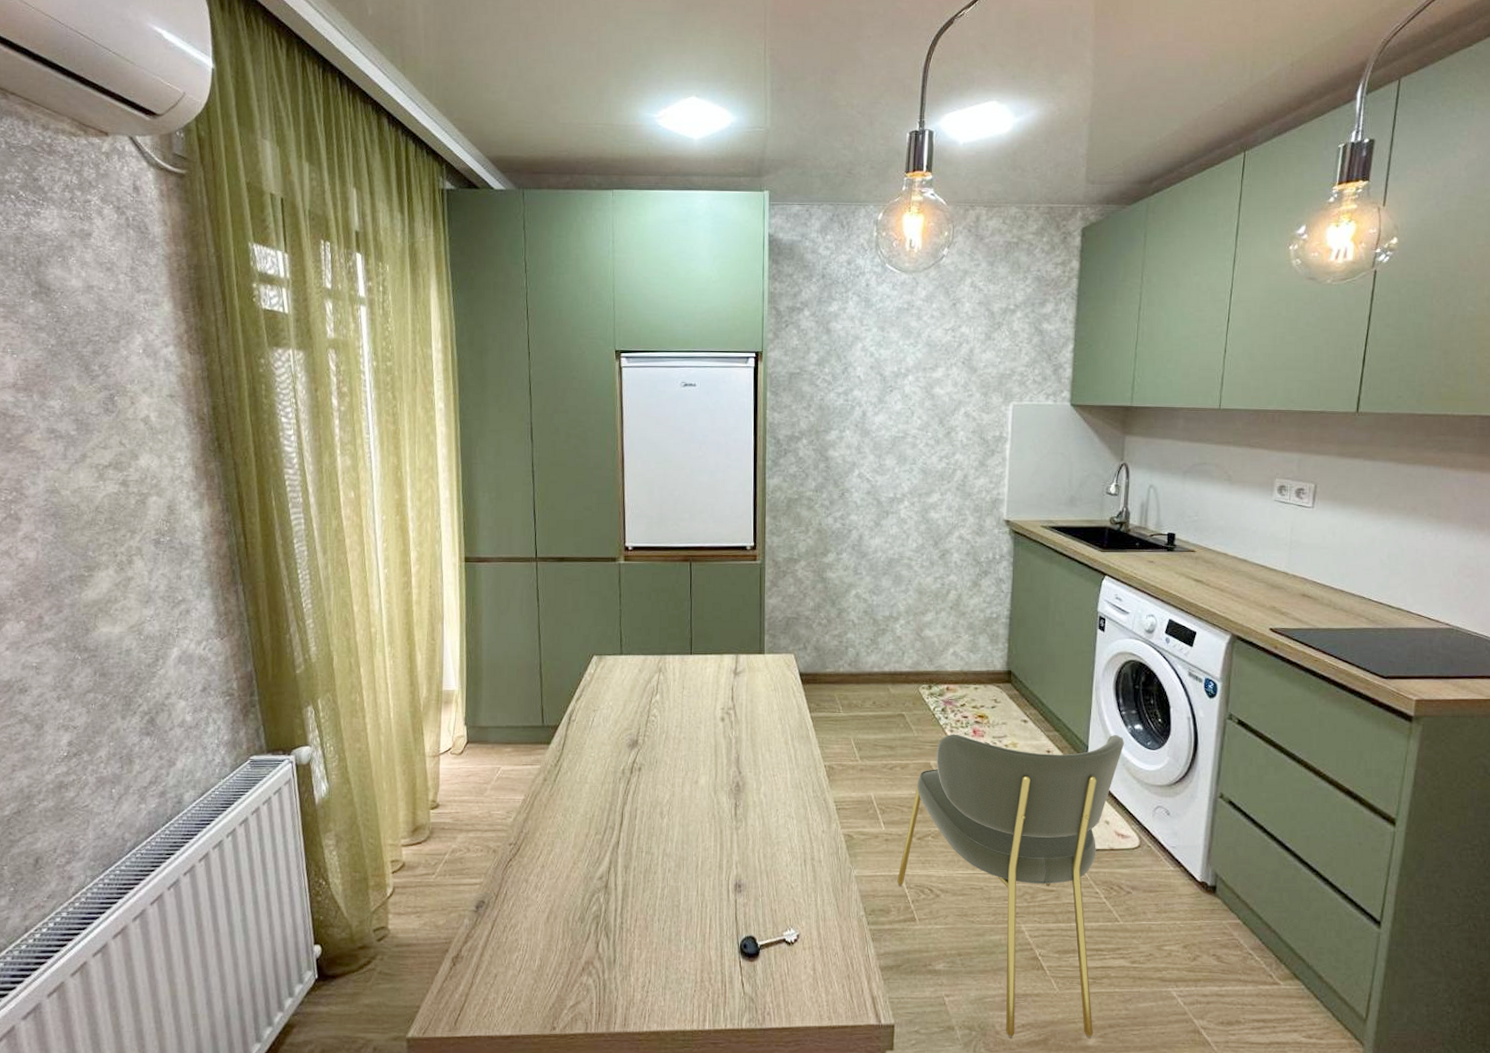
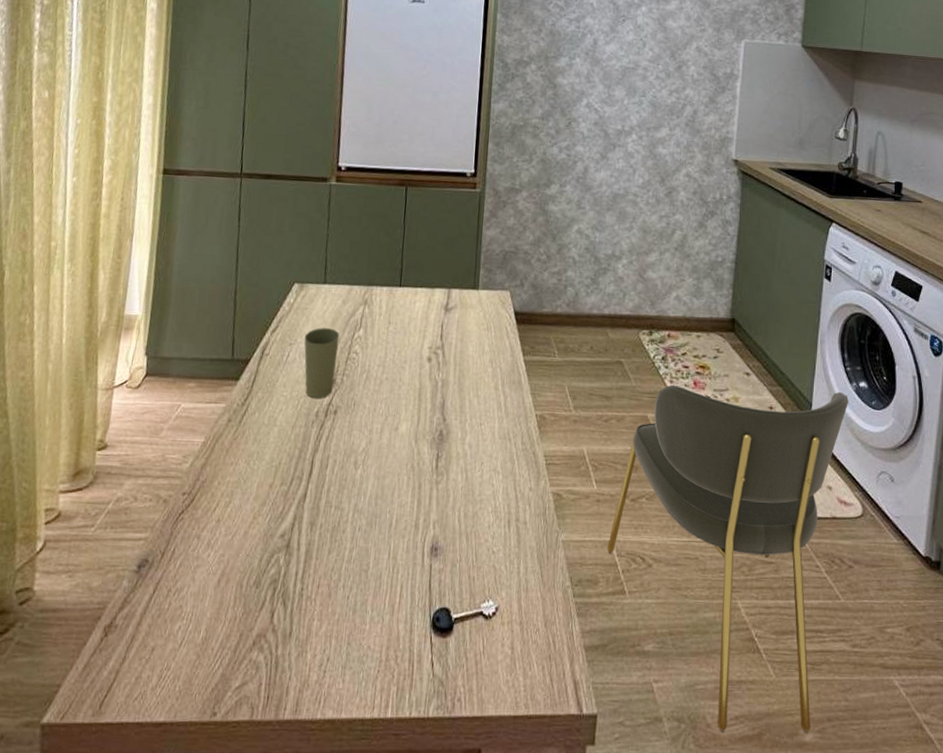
cup: none [606,695,639,757] -> present [304,328,340,398]

